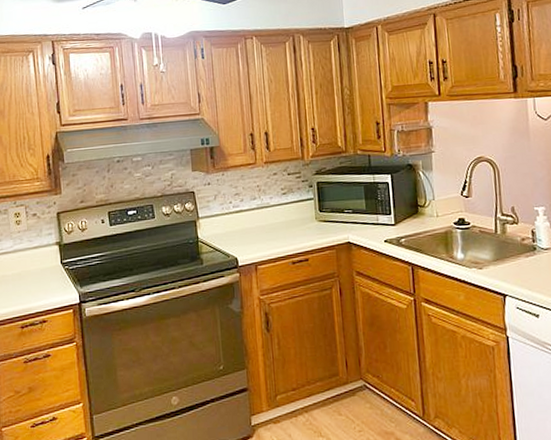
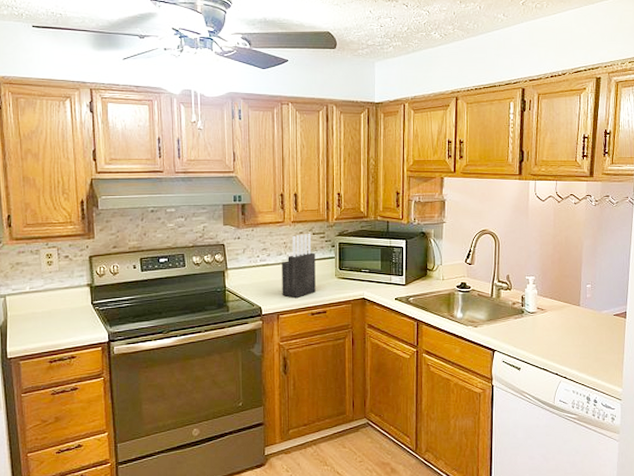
knife block: none [256,173,295,247] -> present [282,233,316,299]

